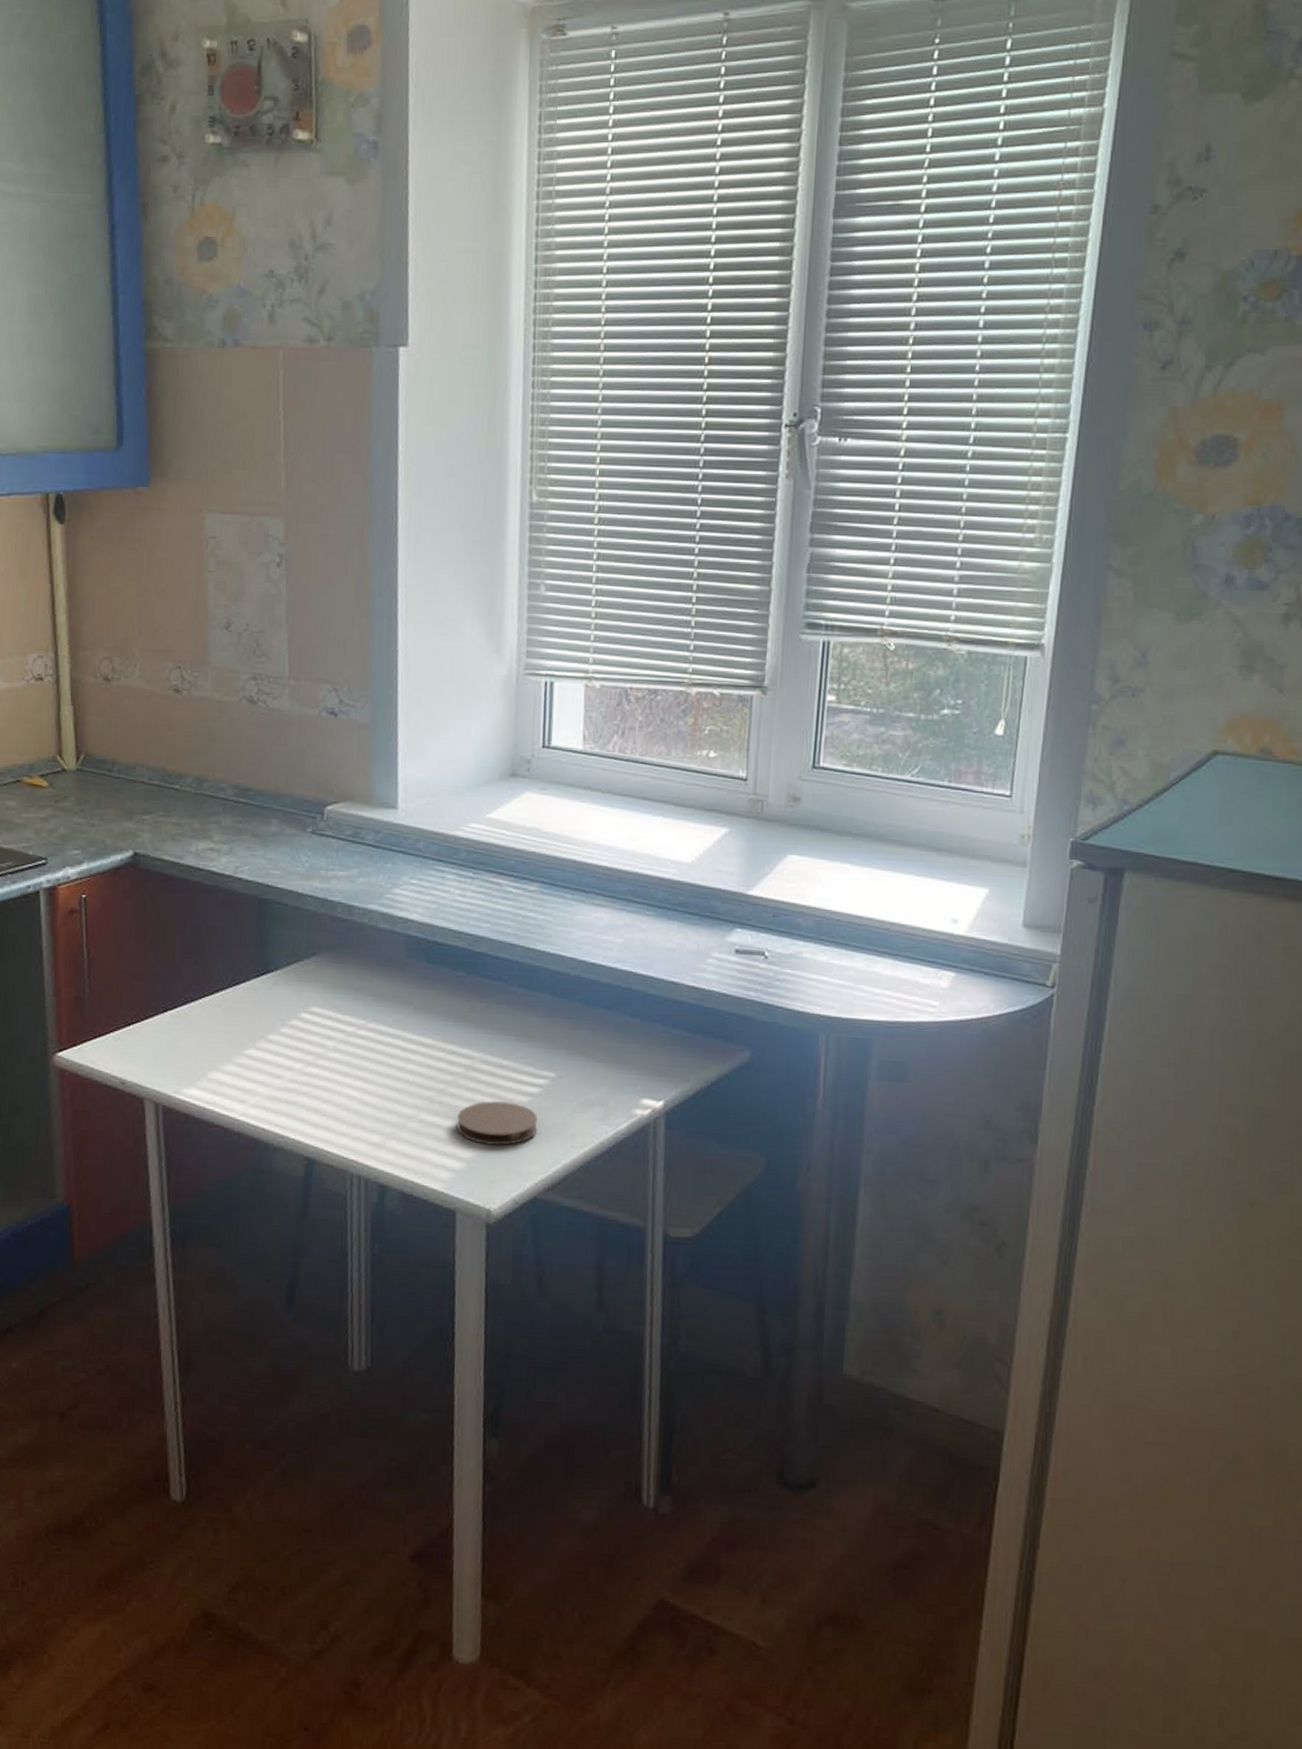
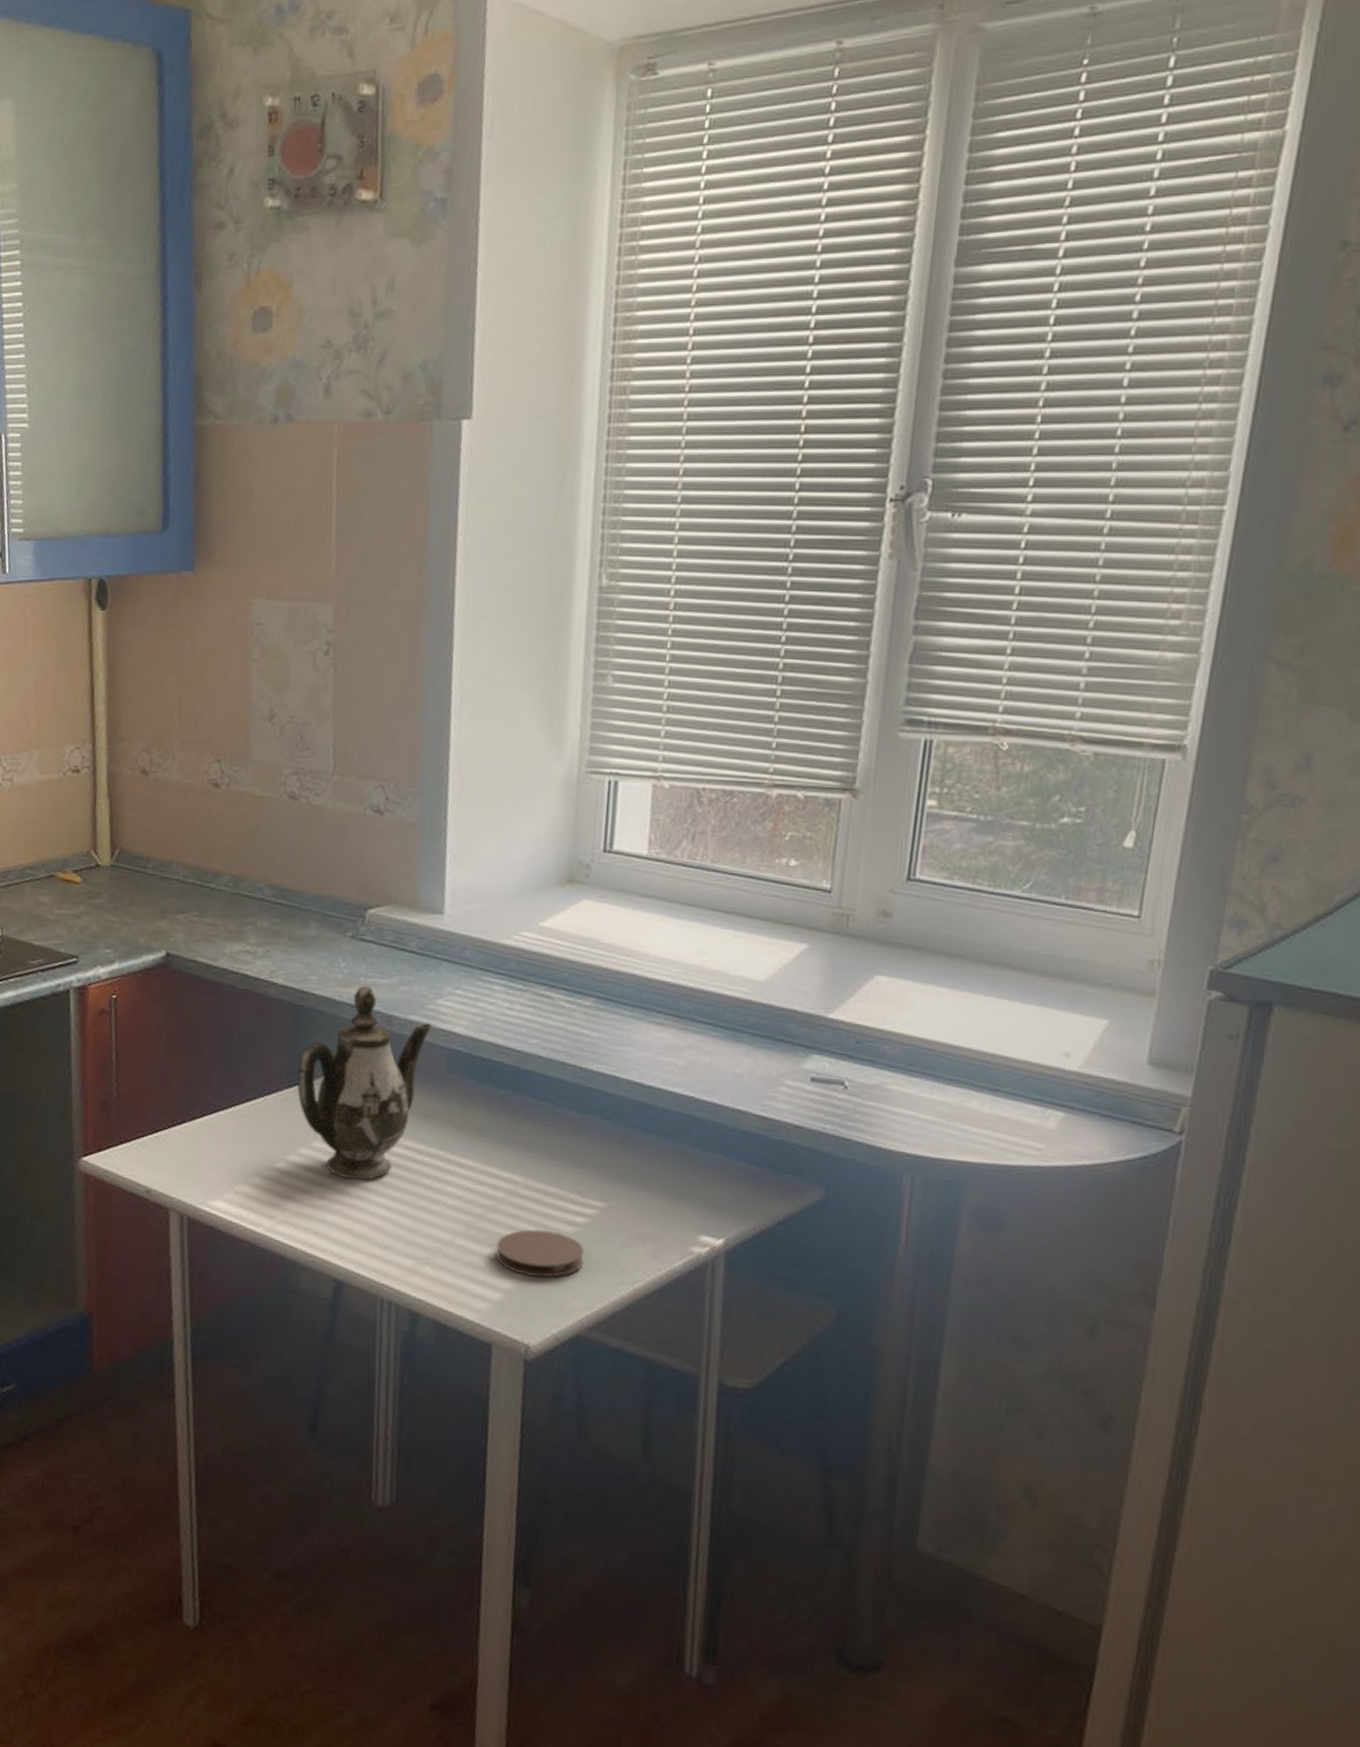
teapot: none [264,878,390,1063] -> present [297,986,432,1180]

